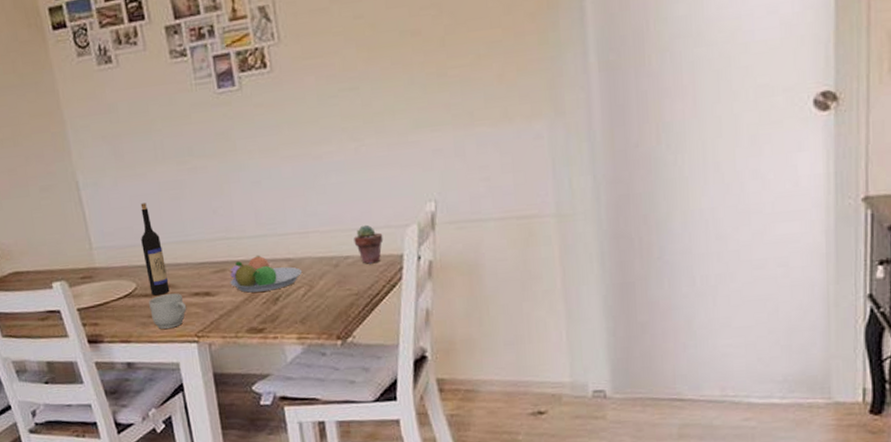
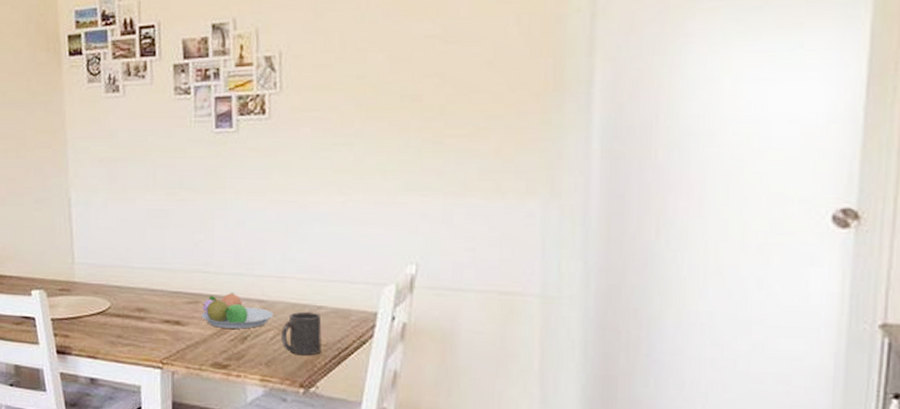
wine bottle: present [140,203,170,296] -> none [121,227,142,317]
mug: present [149,293,187,329] -> none [120,317,156,351]
mug: none [312,263,353,308] -> present [281,311,322,356]
potted succulent: present [354,224,384,264] -> none [329,278,359,317]

